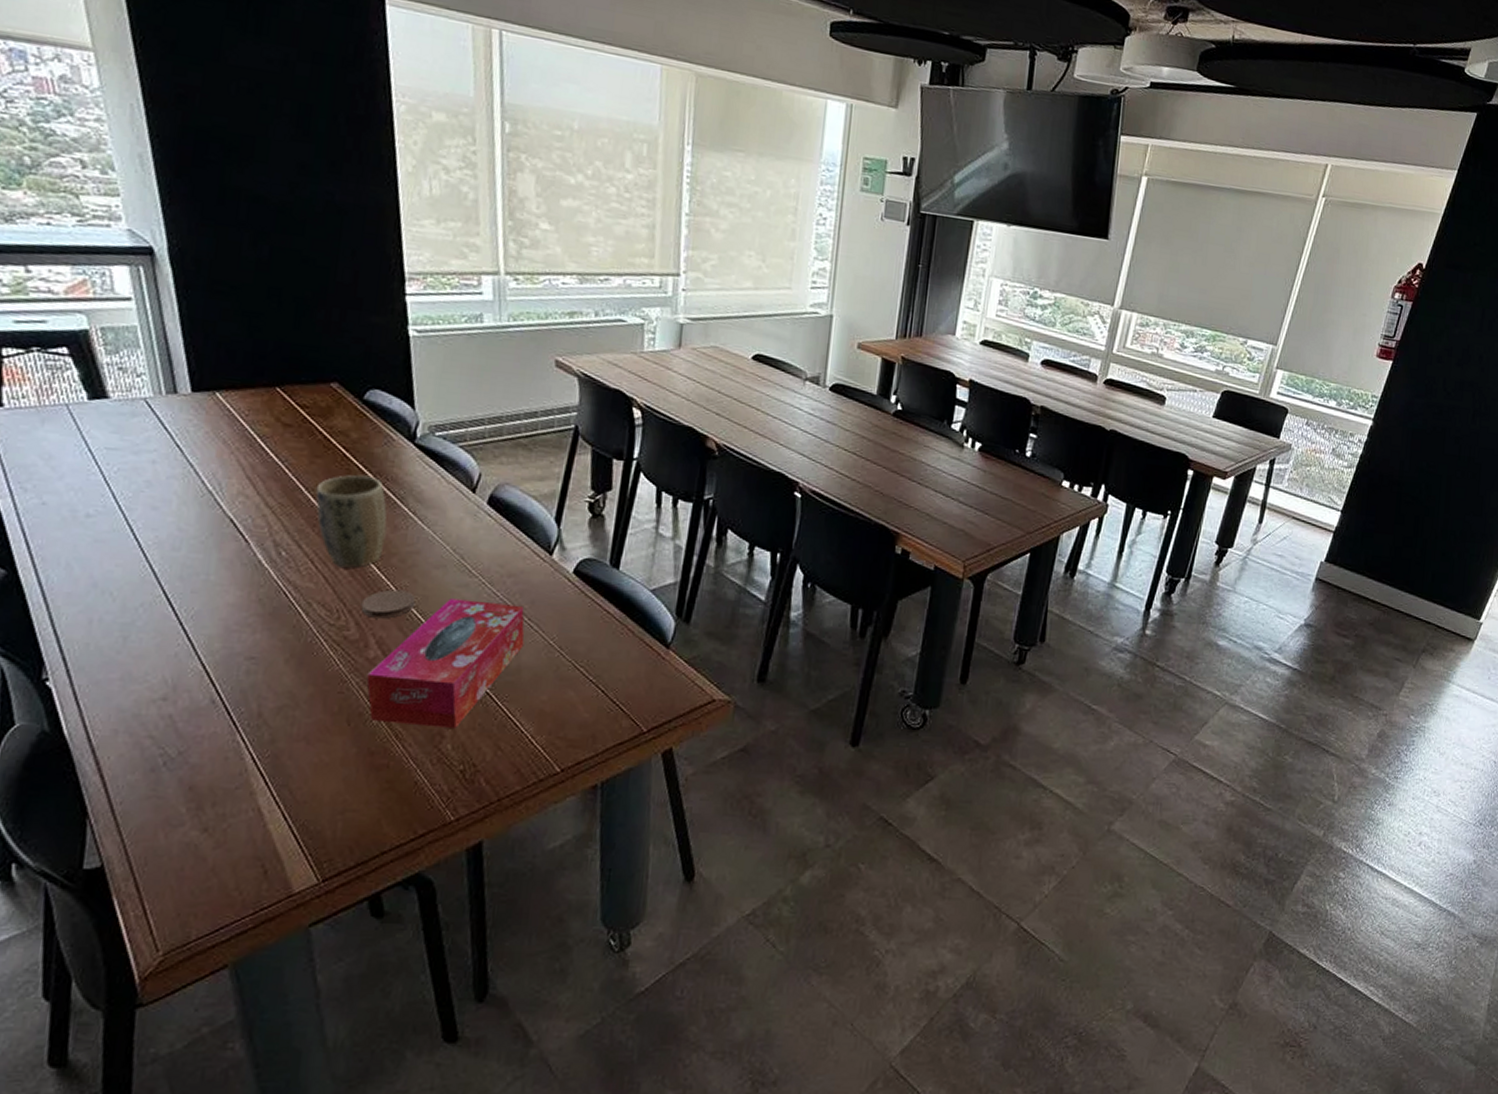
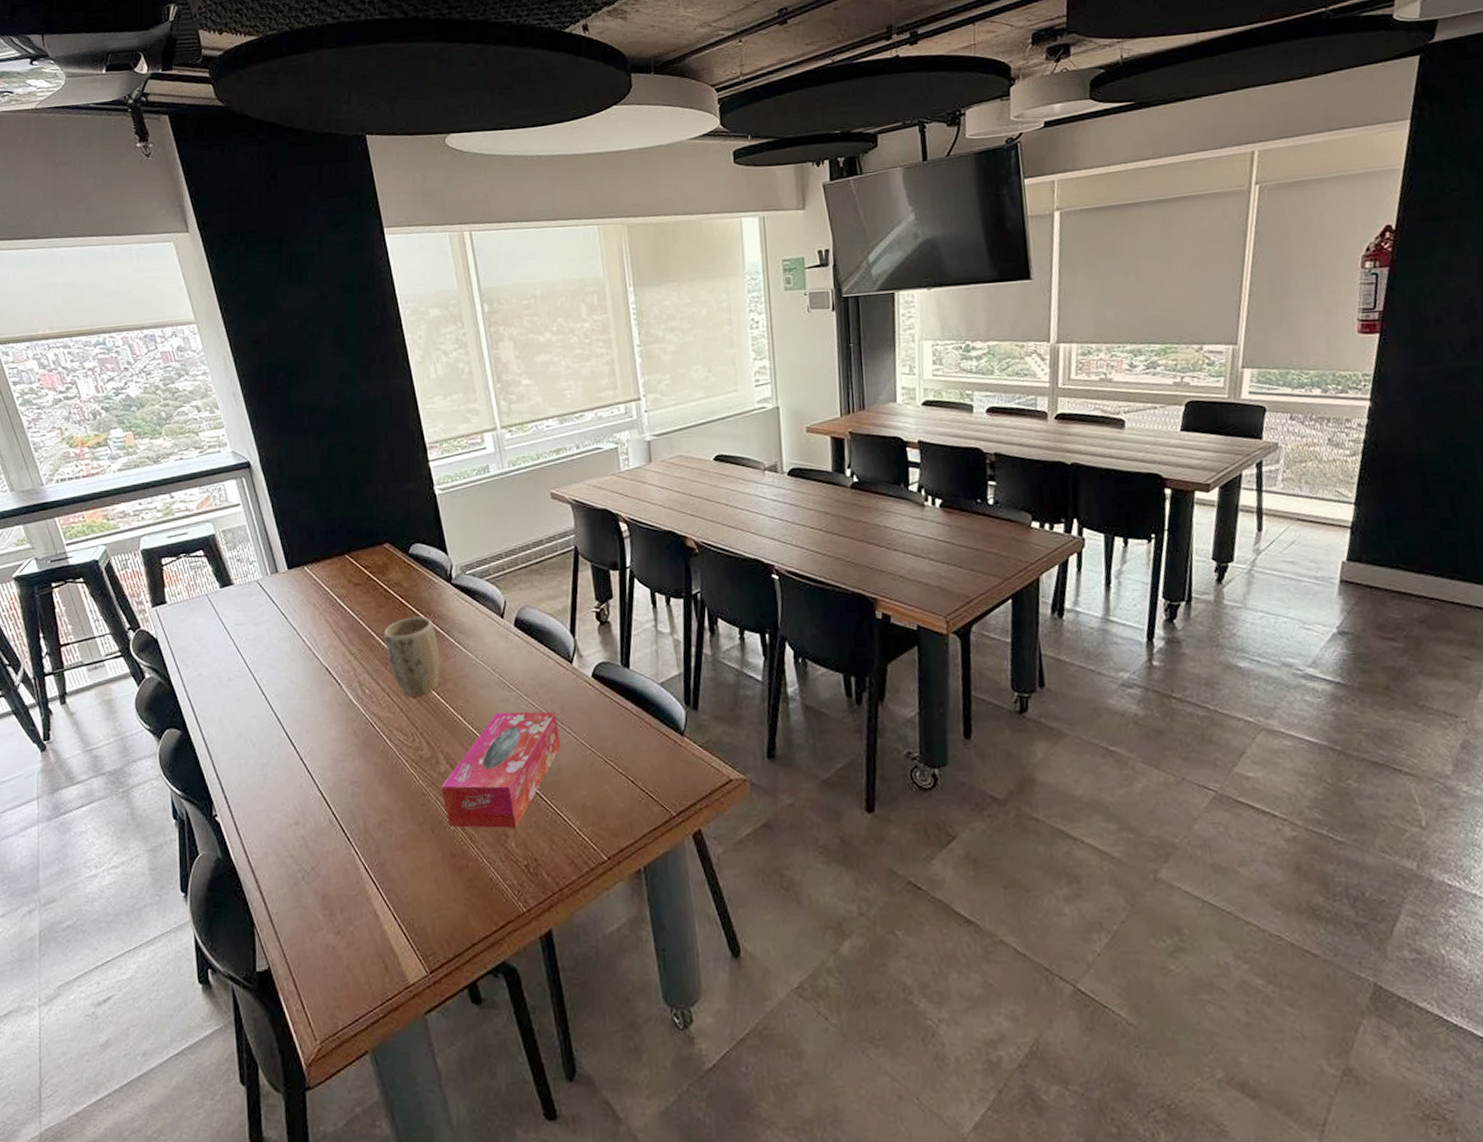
coaster: present [361,589,416,619] -> none [429,710,470,737]

